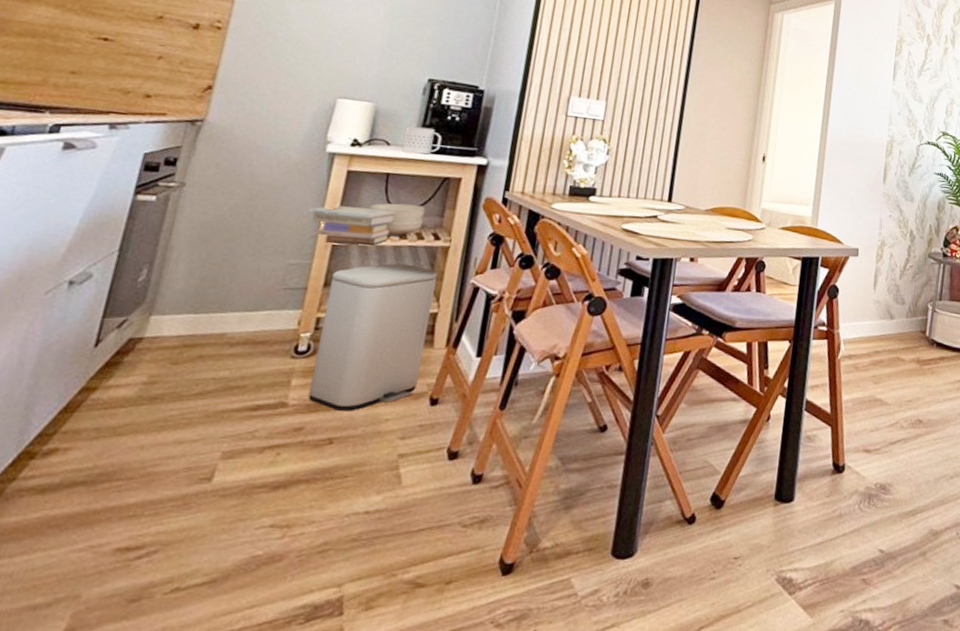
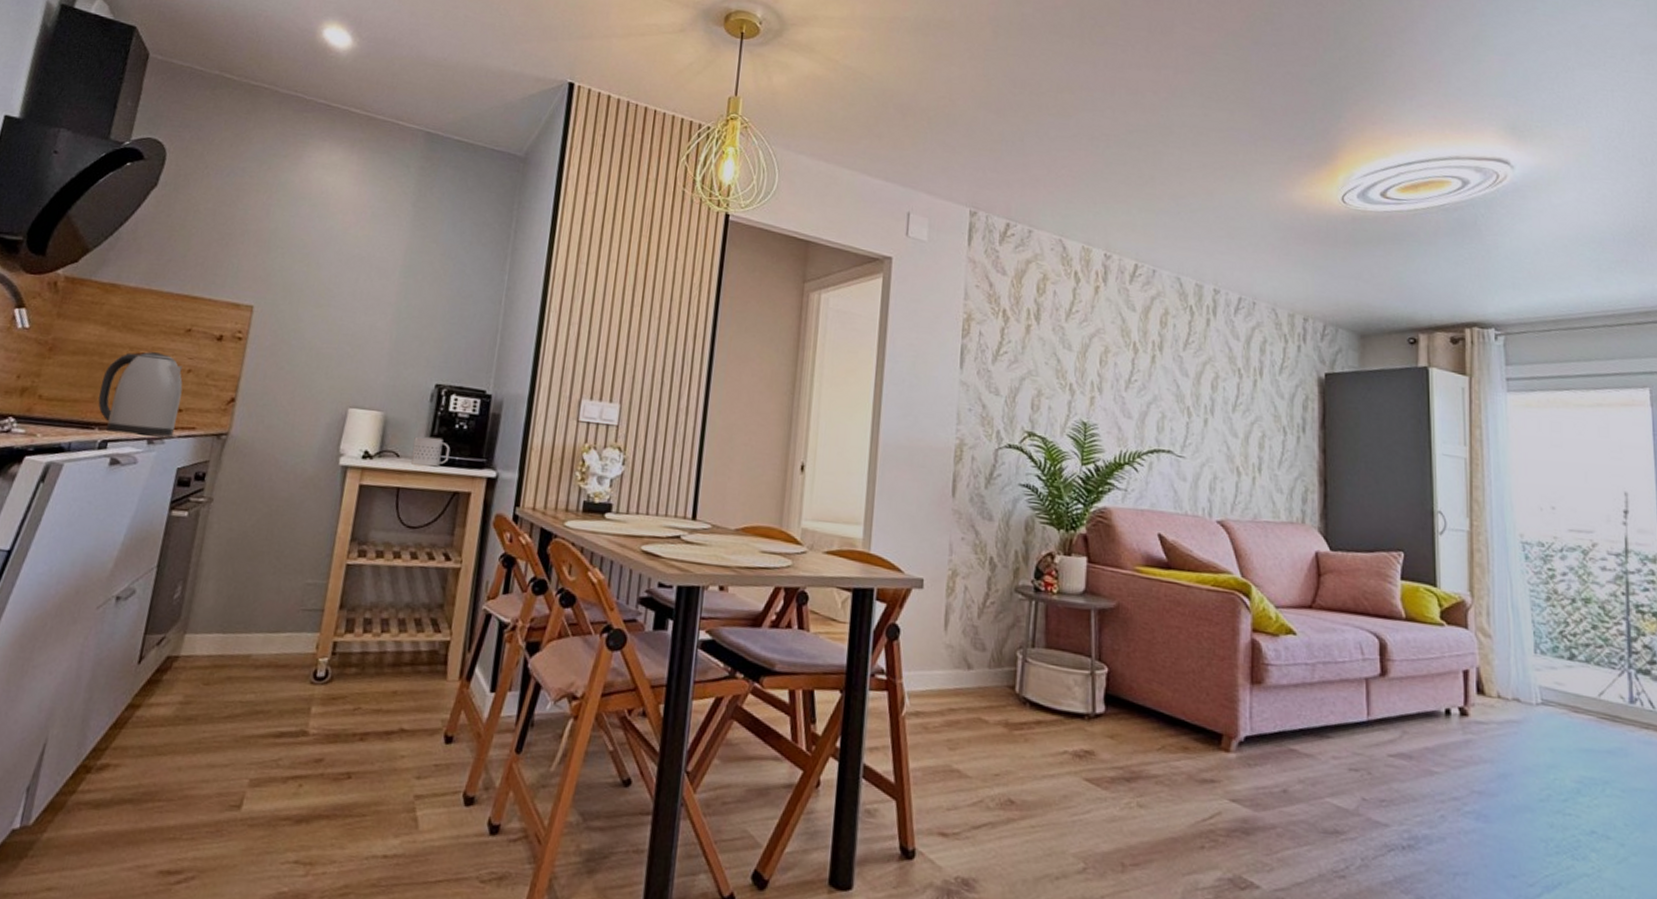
kettle: none [49,36,153,122] -> present [98,352,183,437]
books: present [307,205,395,245] -> none [322,522,406,565]
pedal bin: present [308,263,438,411] -> none [327,585,449,744]
bowl: present [368,203,427,237] -> none [380,519,437,557]

